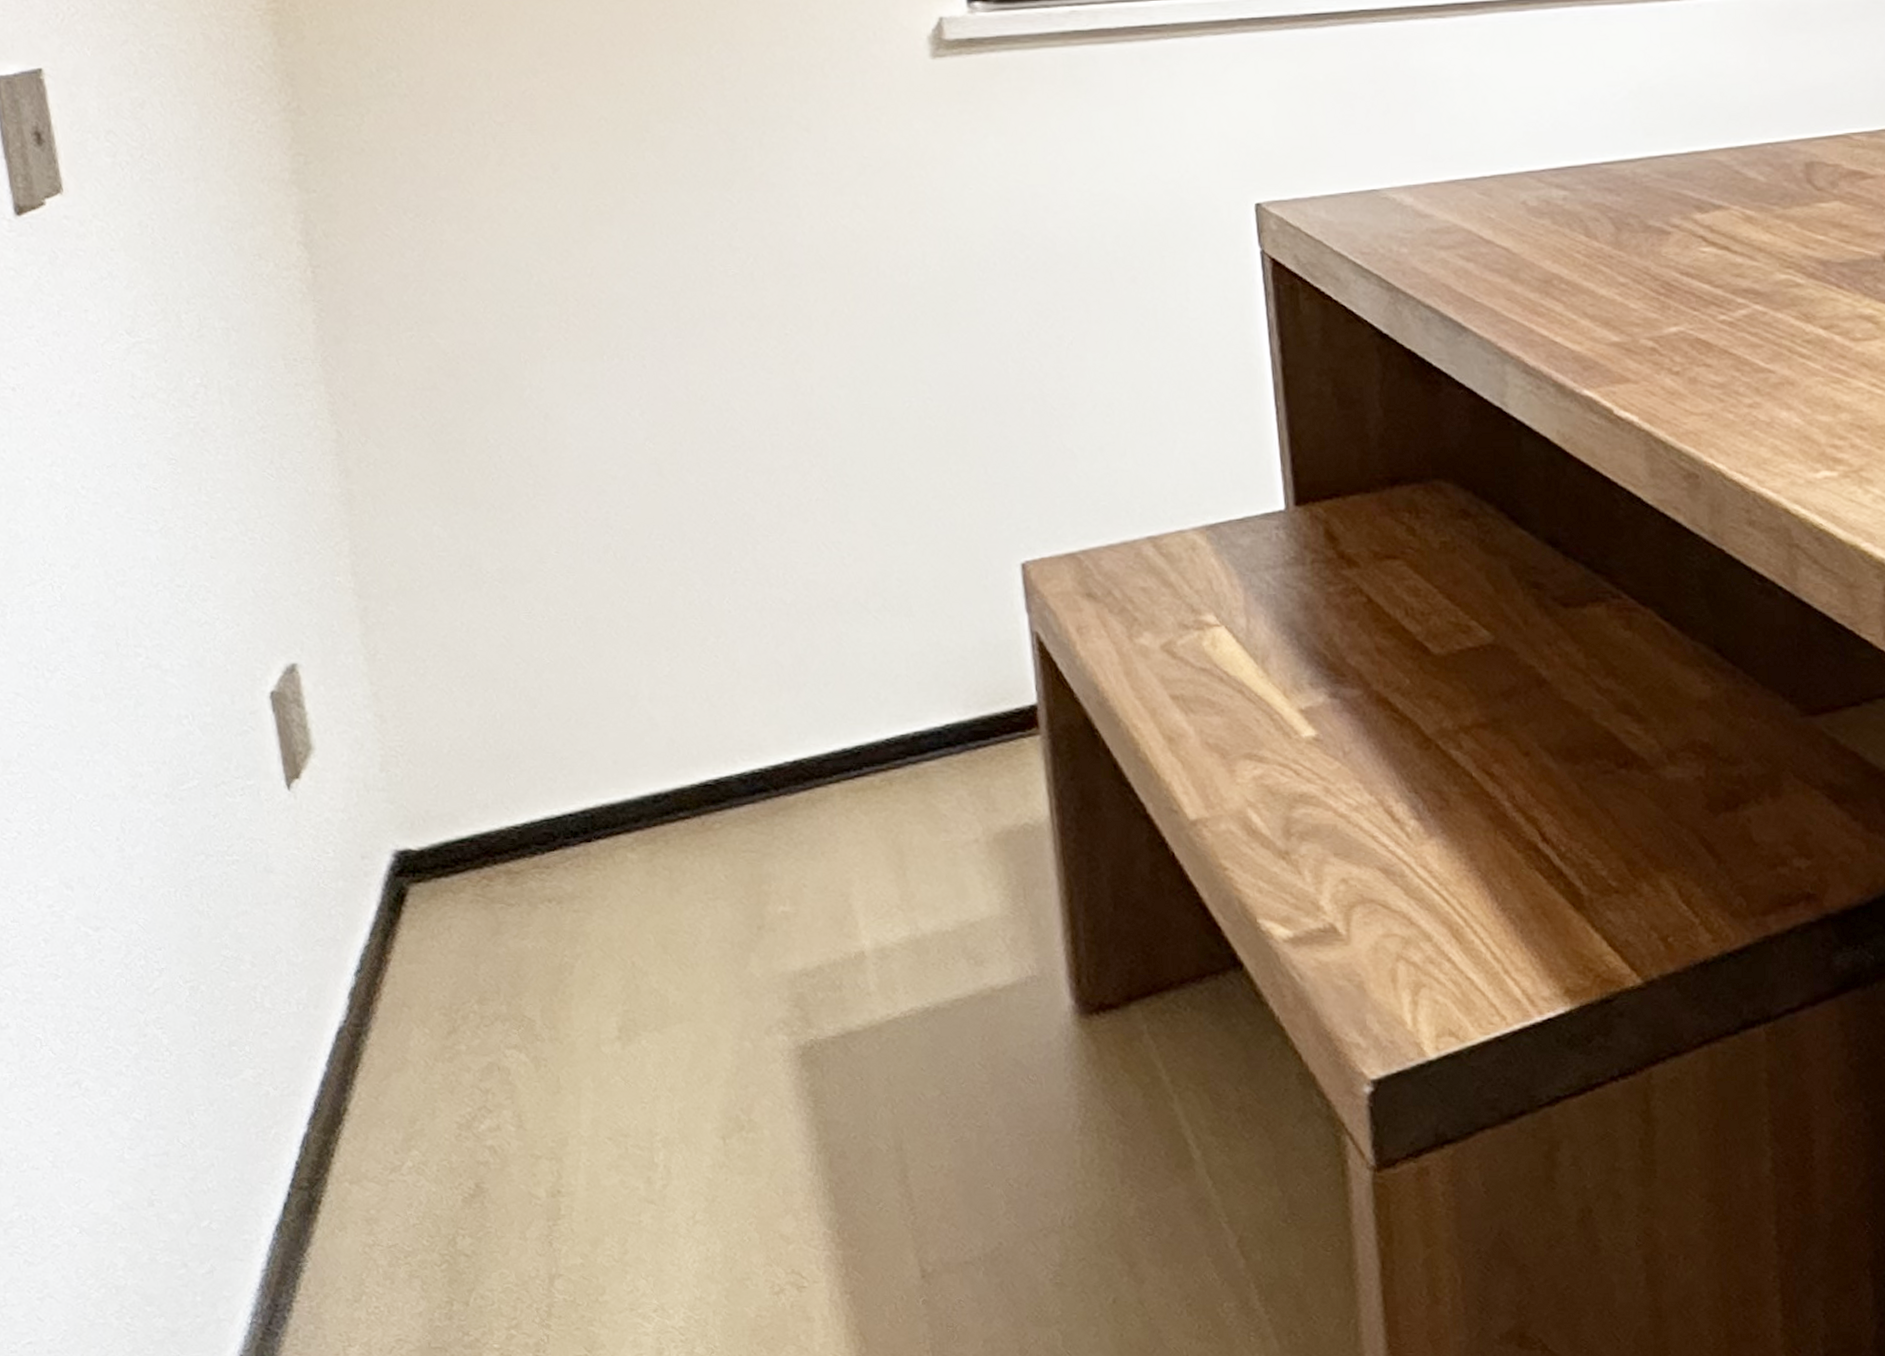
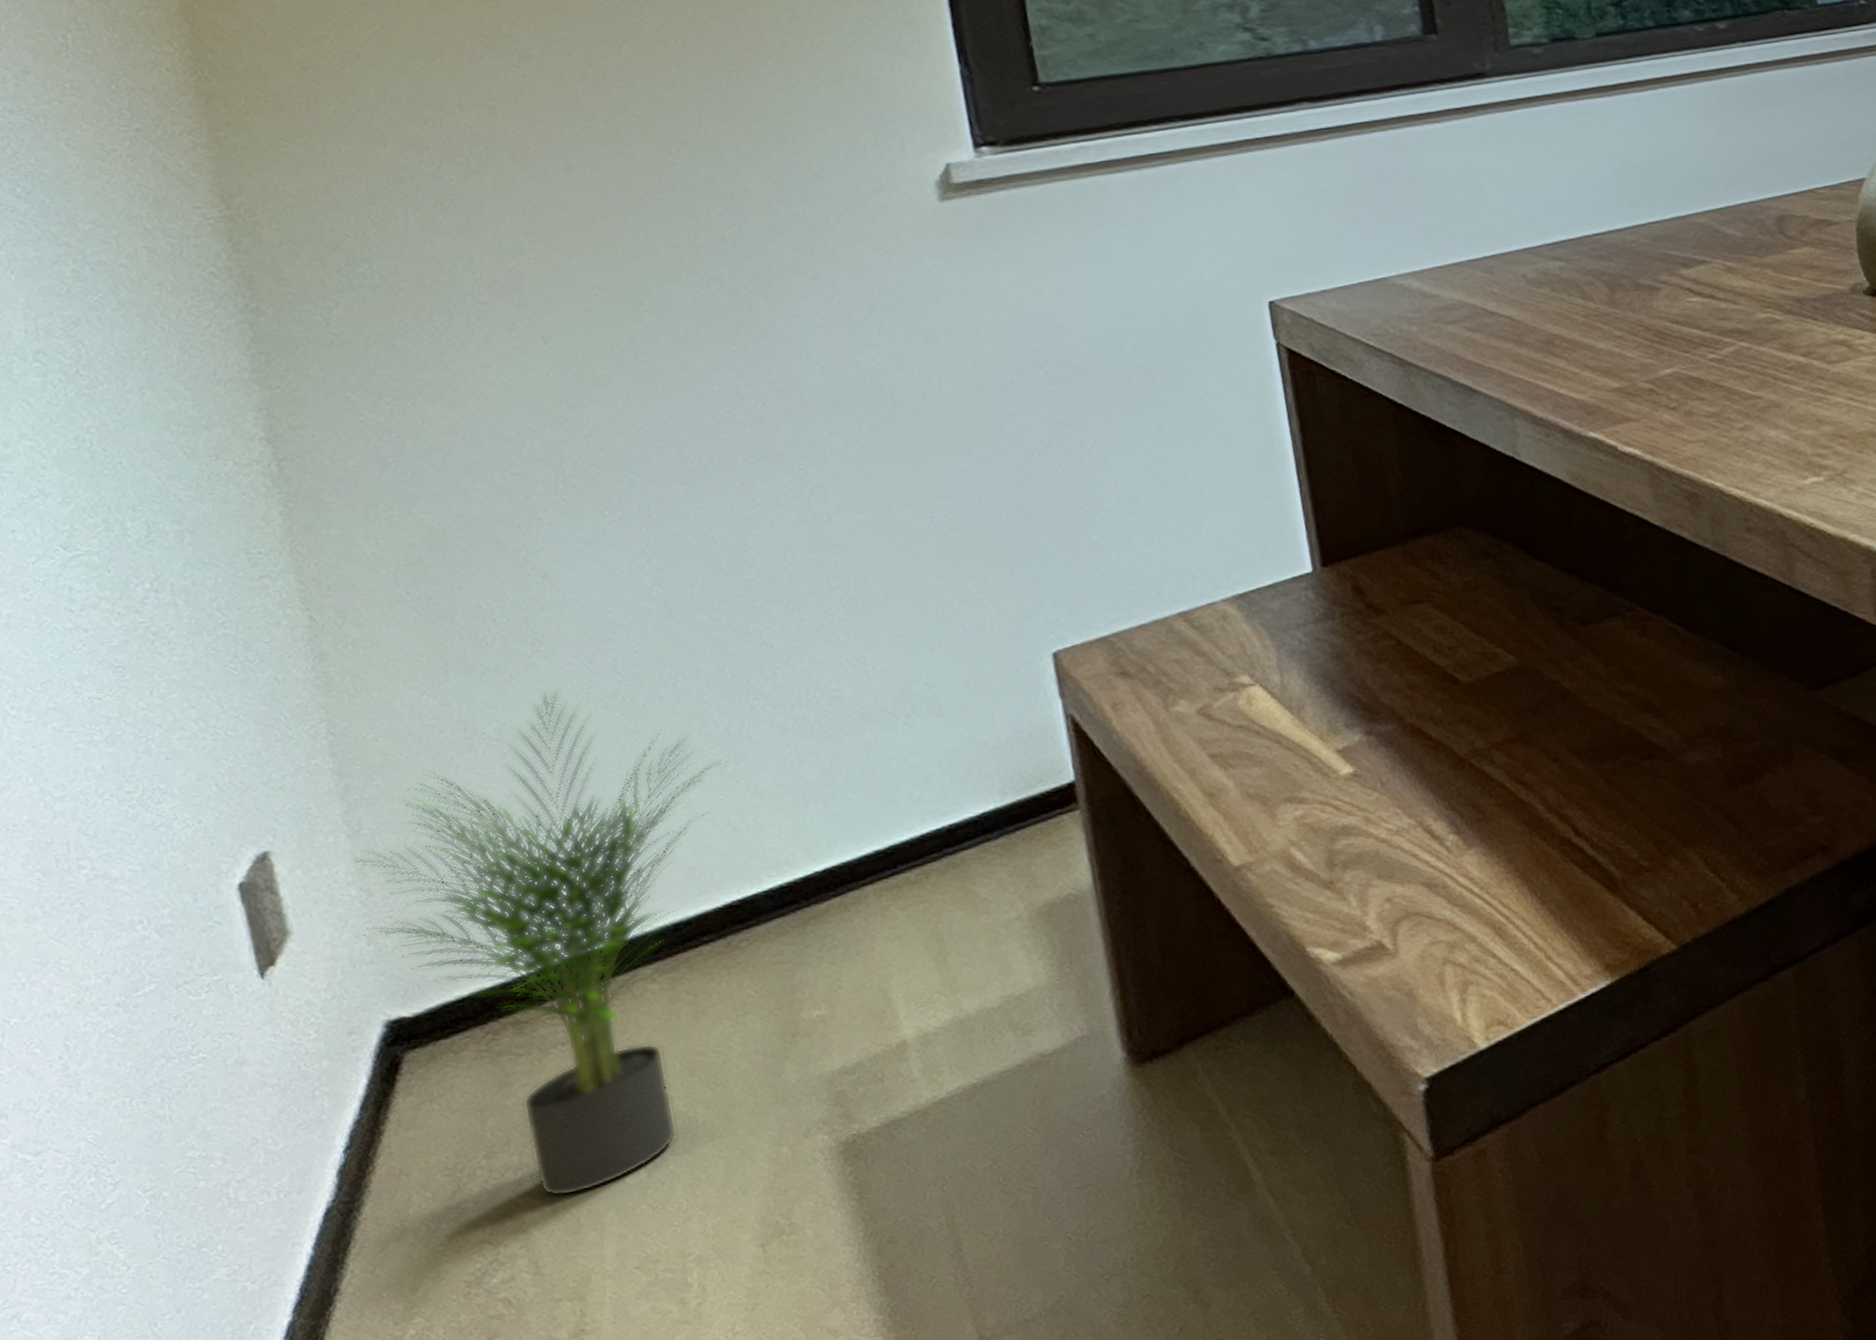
potted plant: none [363,534,709,1054] -> present [346,687,728,1197]

